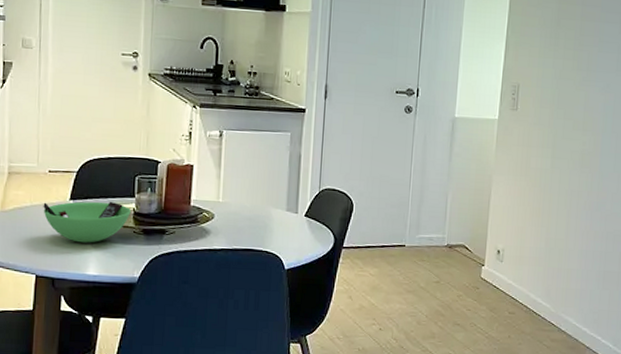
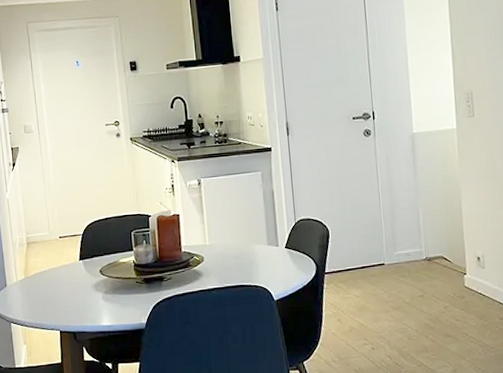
bowl: present [43,201,131,243] -> none [58,257,131,298]

